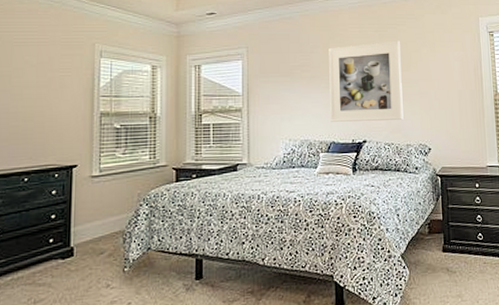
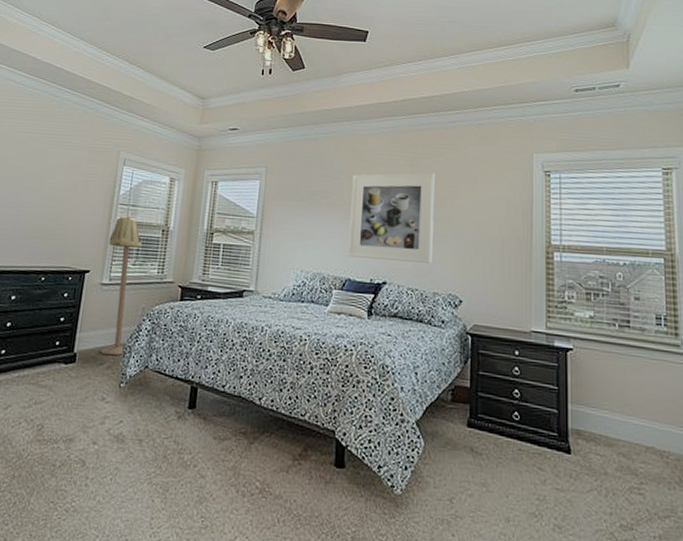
floor lamp: none [94,106,130,243] -> present [100,215,142,355]

